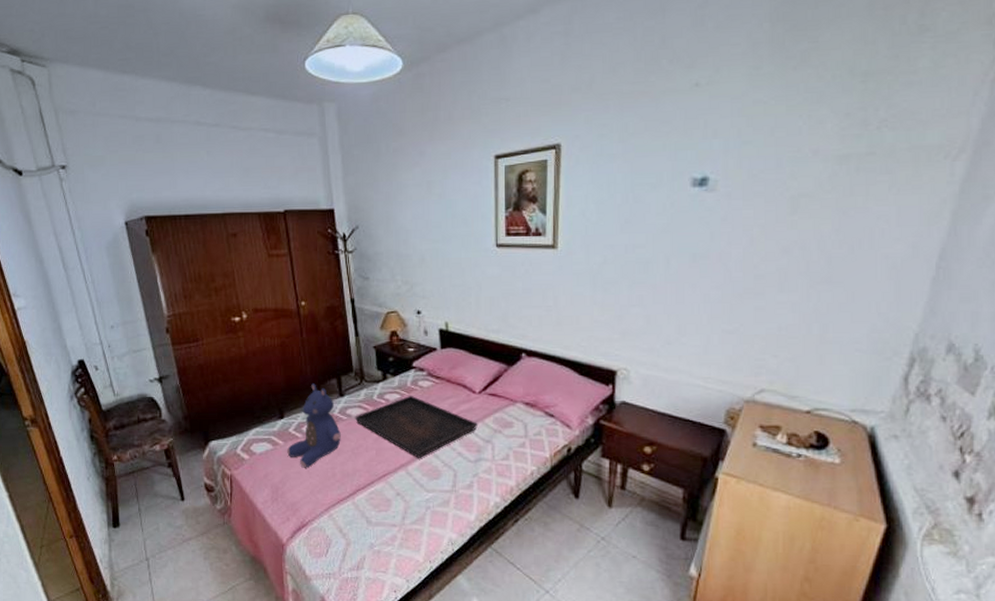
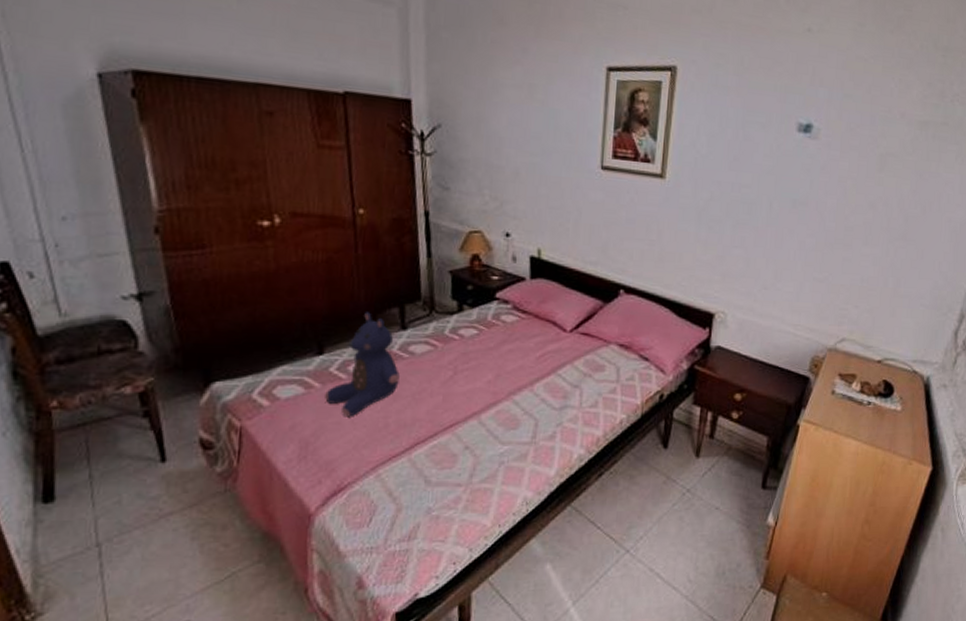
serving tray: present [355,395,478,458] -> none [419,331,566,405]

